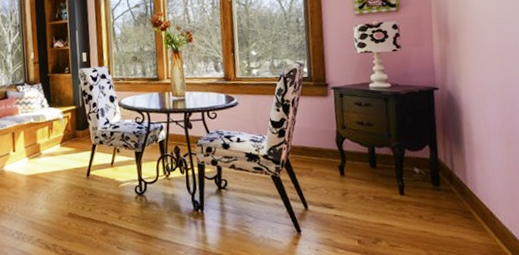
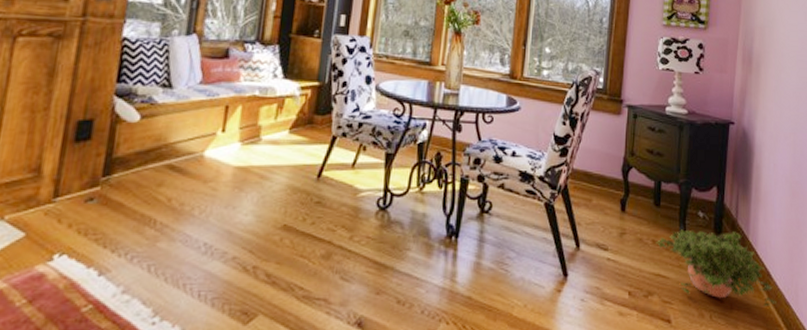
potted plant: none [377,181,504,244] -> present [656,229,776,307]

